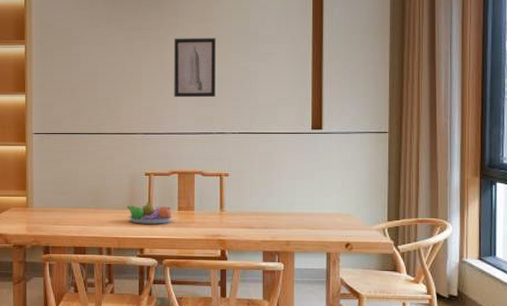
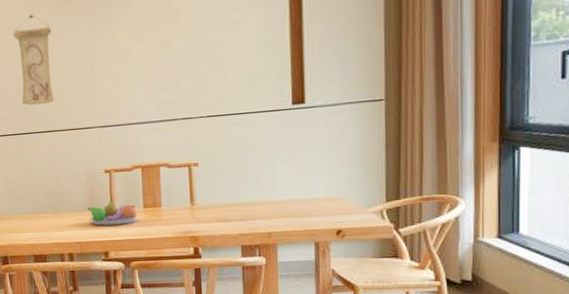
wall scroll: none [72,28,106,109] -> present [14,14,54,106]
wall art: present [174,38,216,98] -> none [128,10,179,83]

